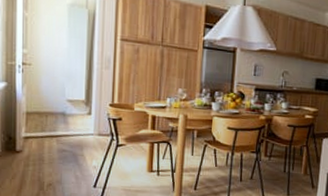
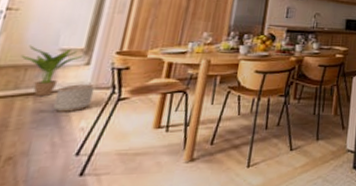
potted plant: none [41,95,85,139] -> present [21,45,84,97]
planter: none [72,130,98,153] -> present [53,84,96,112]

